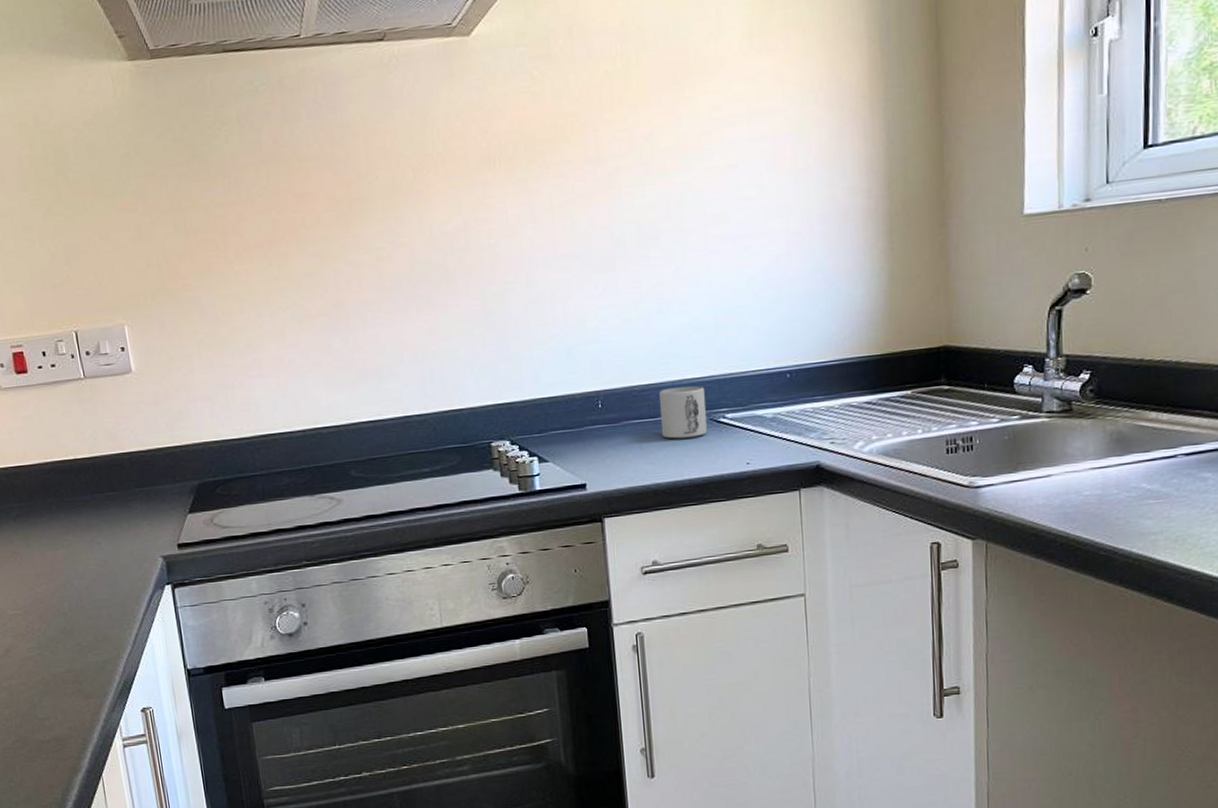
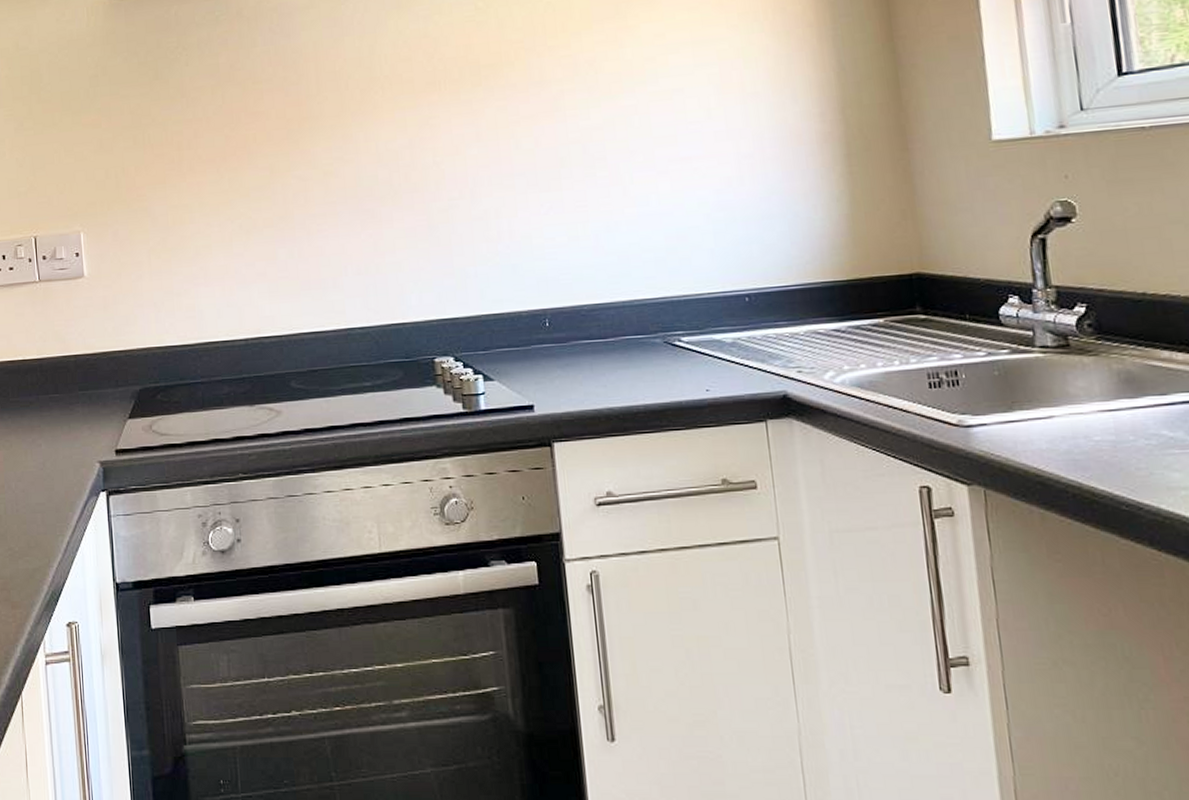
mug: present [659,386,707,439] -> none [609,306,662,362]

